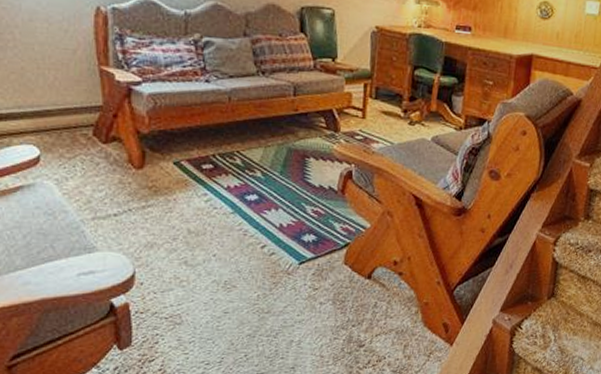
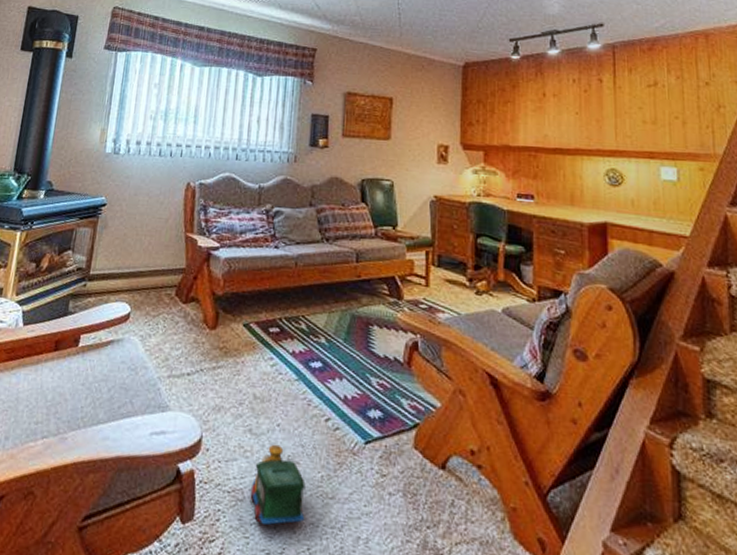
toy train: none [188,272,242,342] -> present [250,444,306,526]

